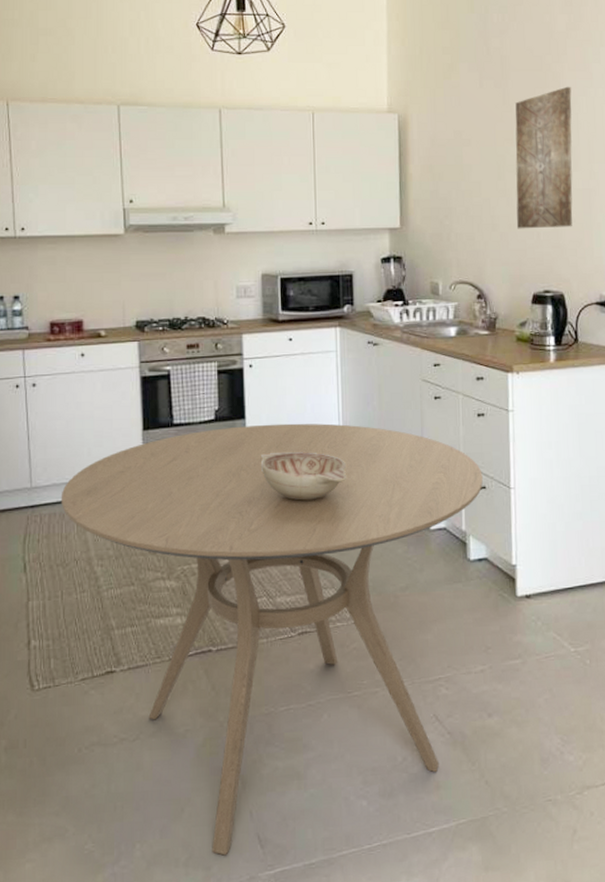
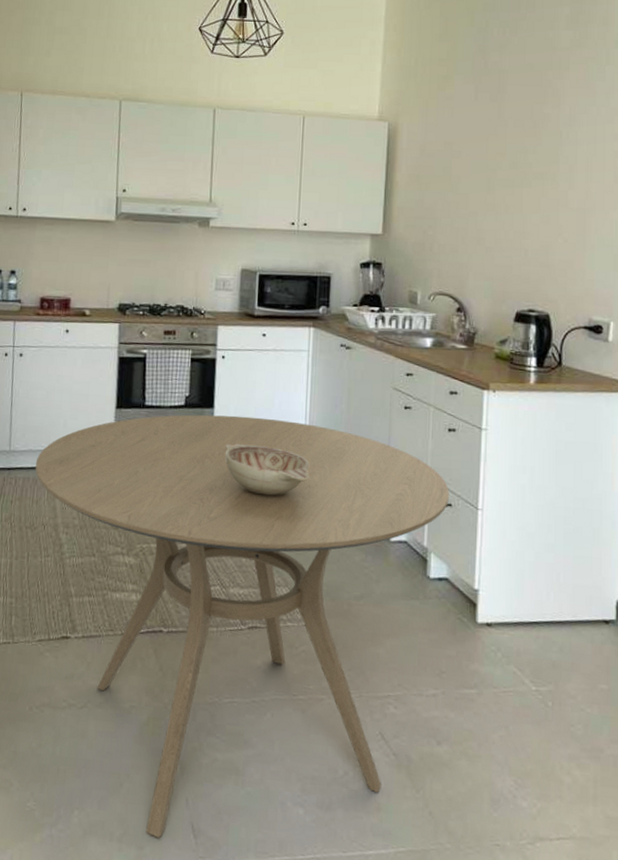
wall art: present [515,86,573,229] -> none [504,103,572,247]

